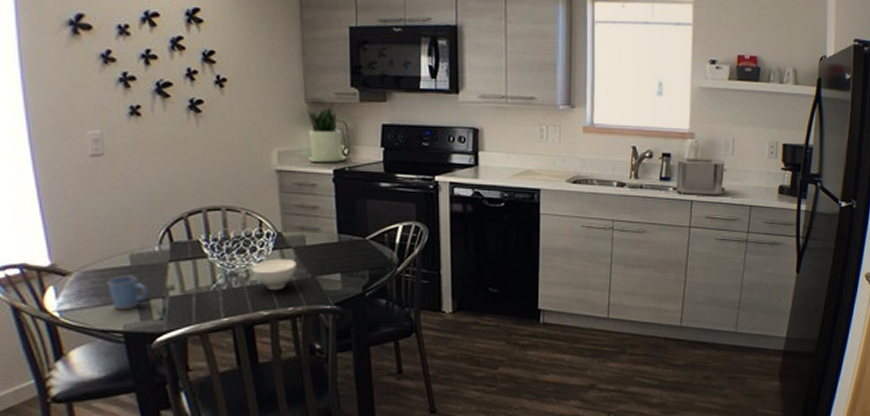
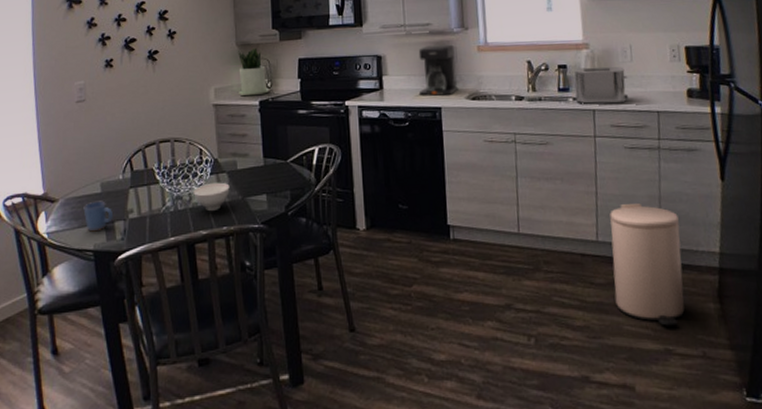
coffee maker: none [517,122,560,178] -> present [418,44,458,97]
pedal bin: none [691,292,755,402] -> present [610,204,685,326]

